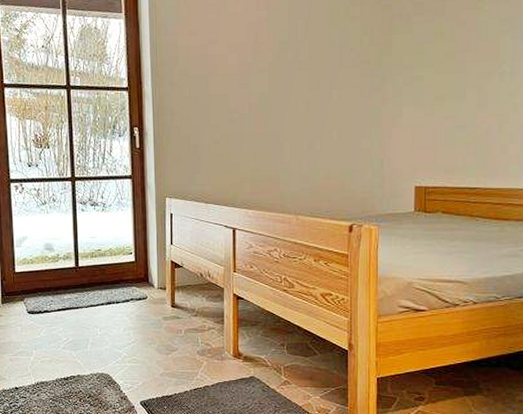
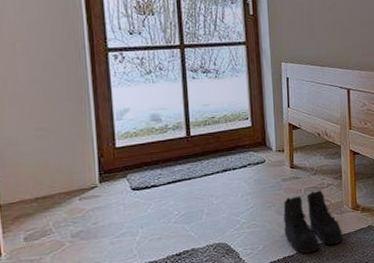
boots: none [163,332,222,396] -> present [283,189,343,254]

